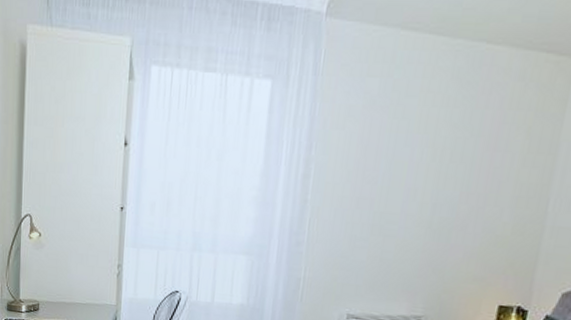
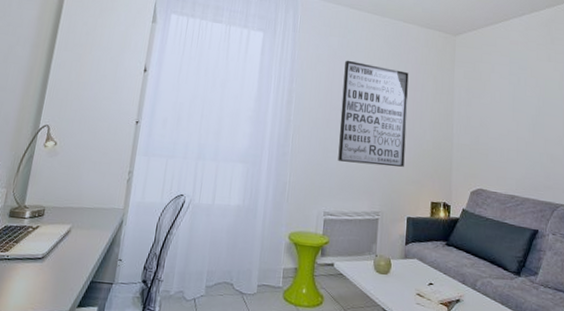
wall art: none [369,111,487,260] -> present [338,60,409,167]

